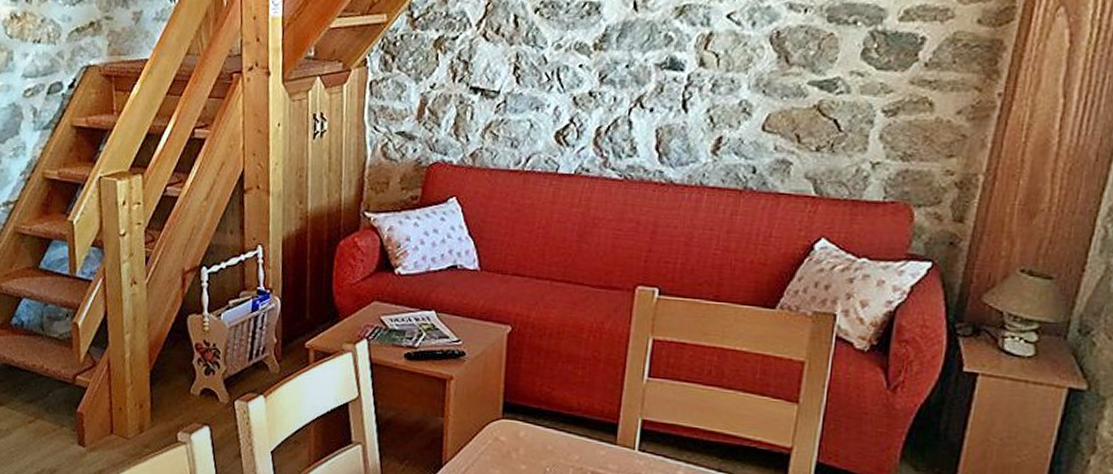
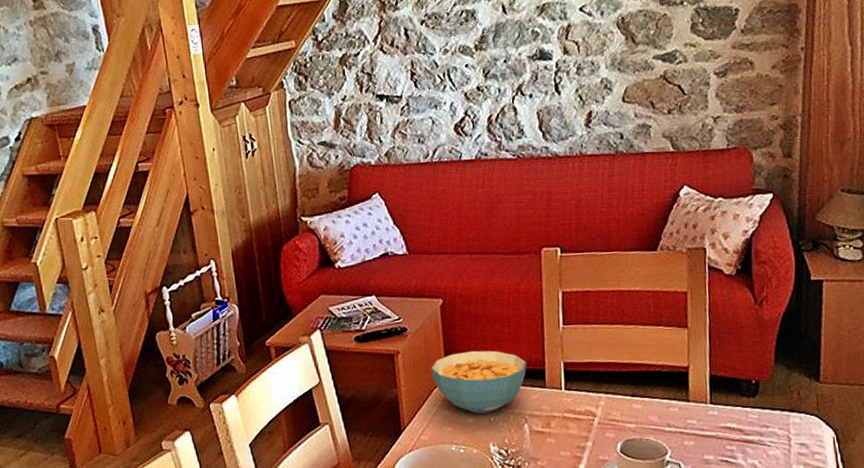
cereal bowl: none [485,389,598,462] -> present [431,350,527,414]

